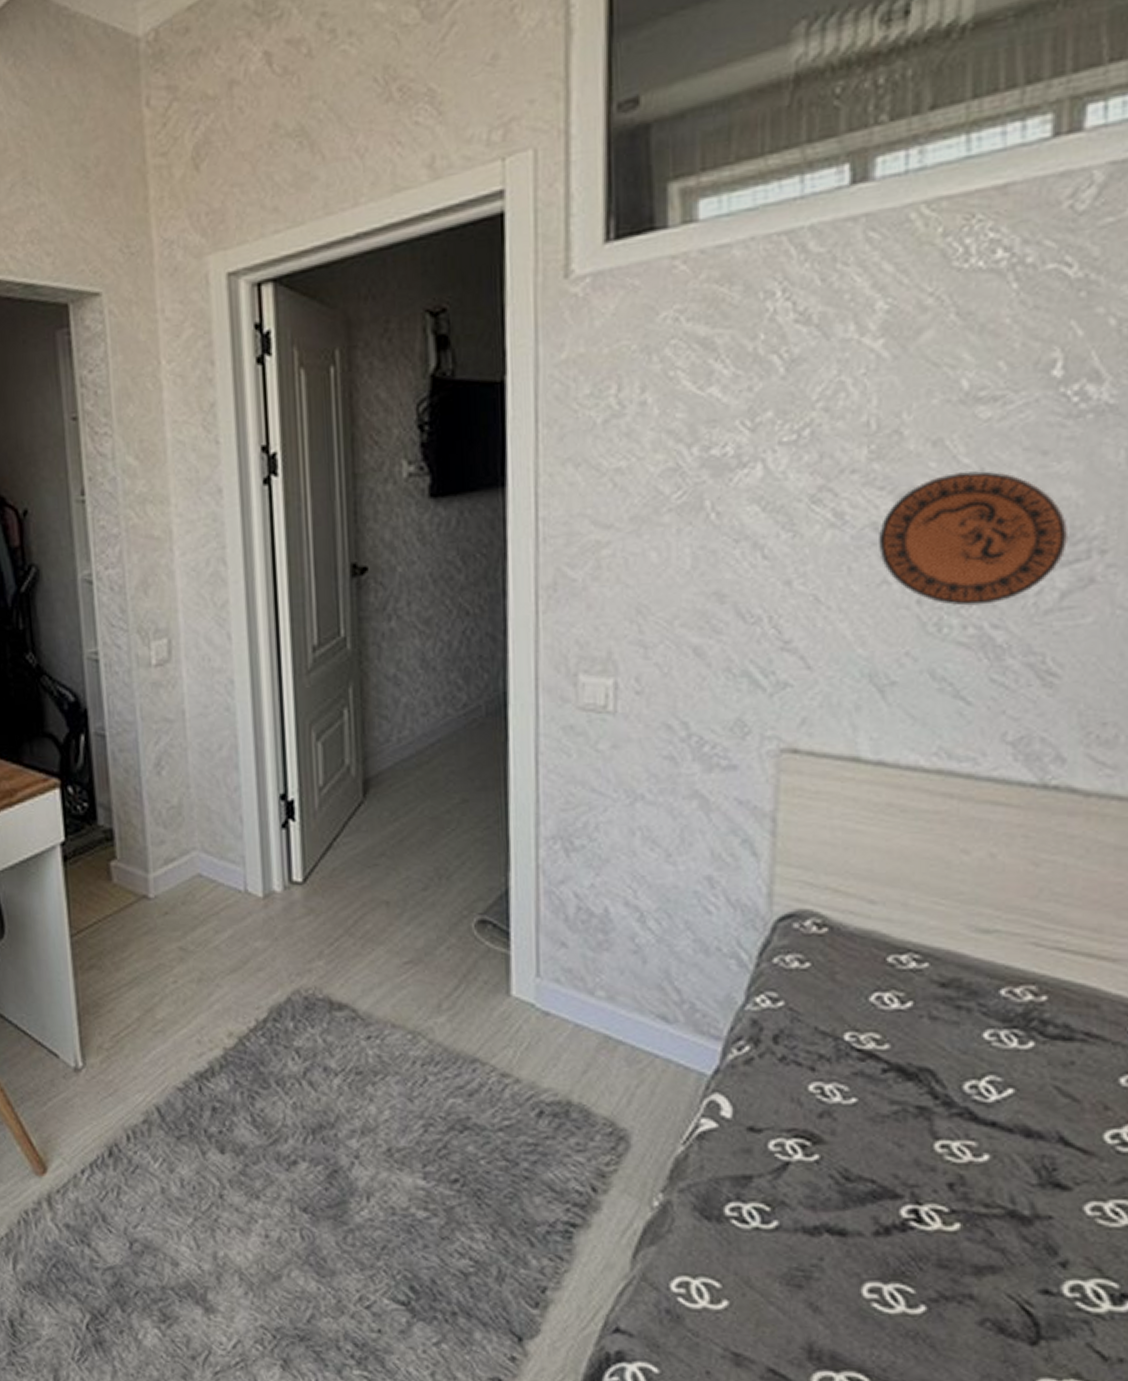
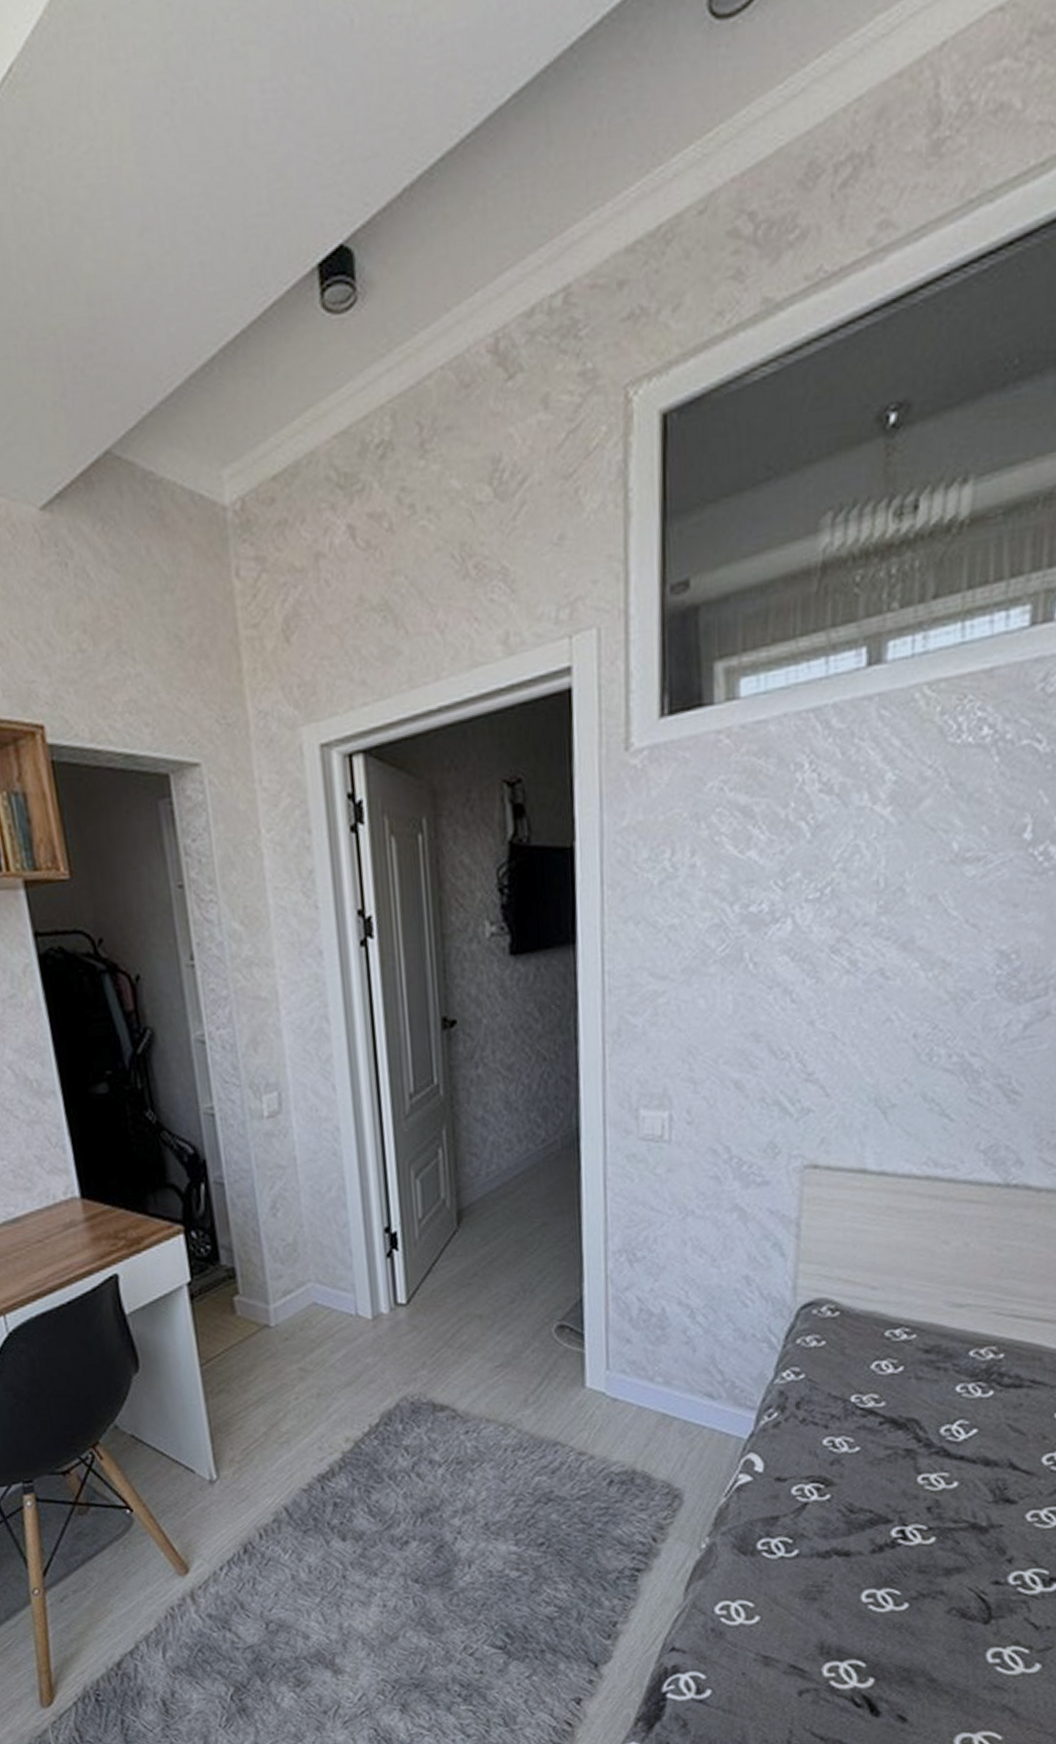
decorative plate: present [877,470,1069,606] -> none [883,922,1032,1038]

